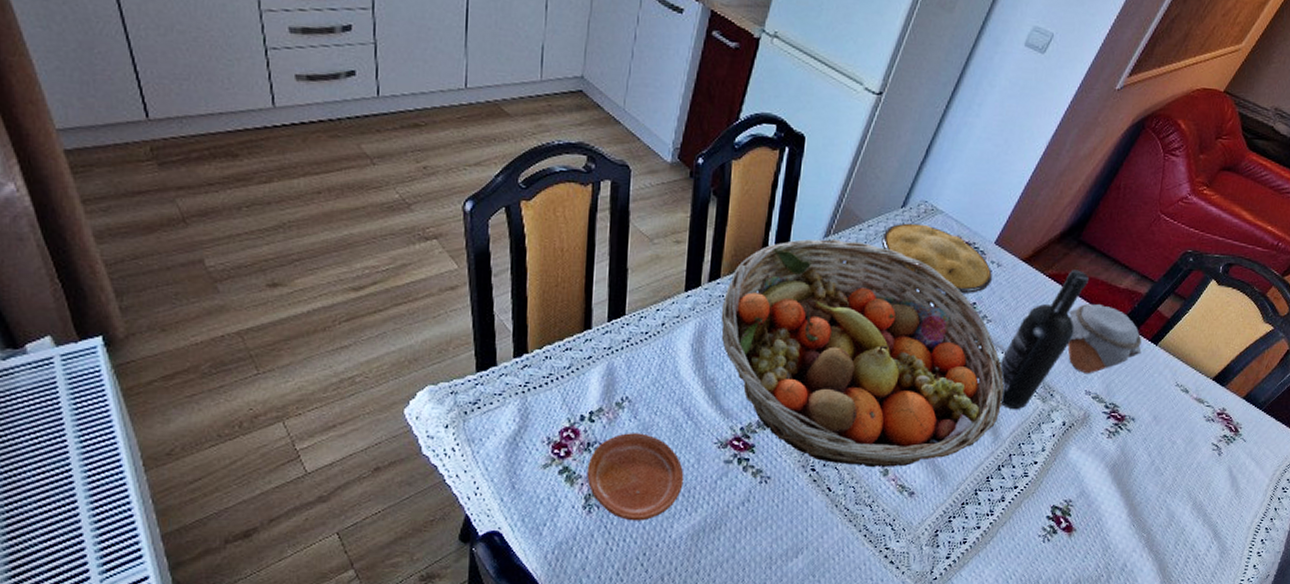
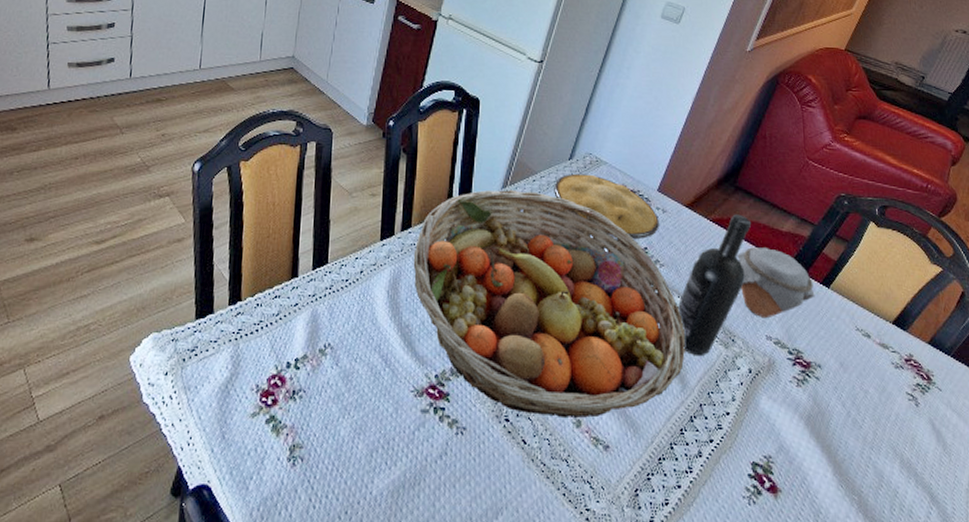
plate: present [586,433,684,521] -> none [291,380,383,476]

